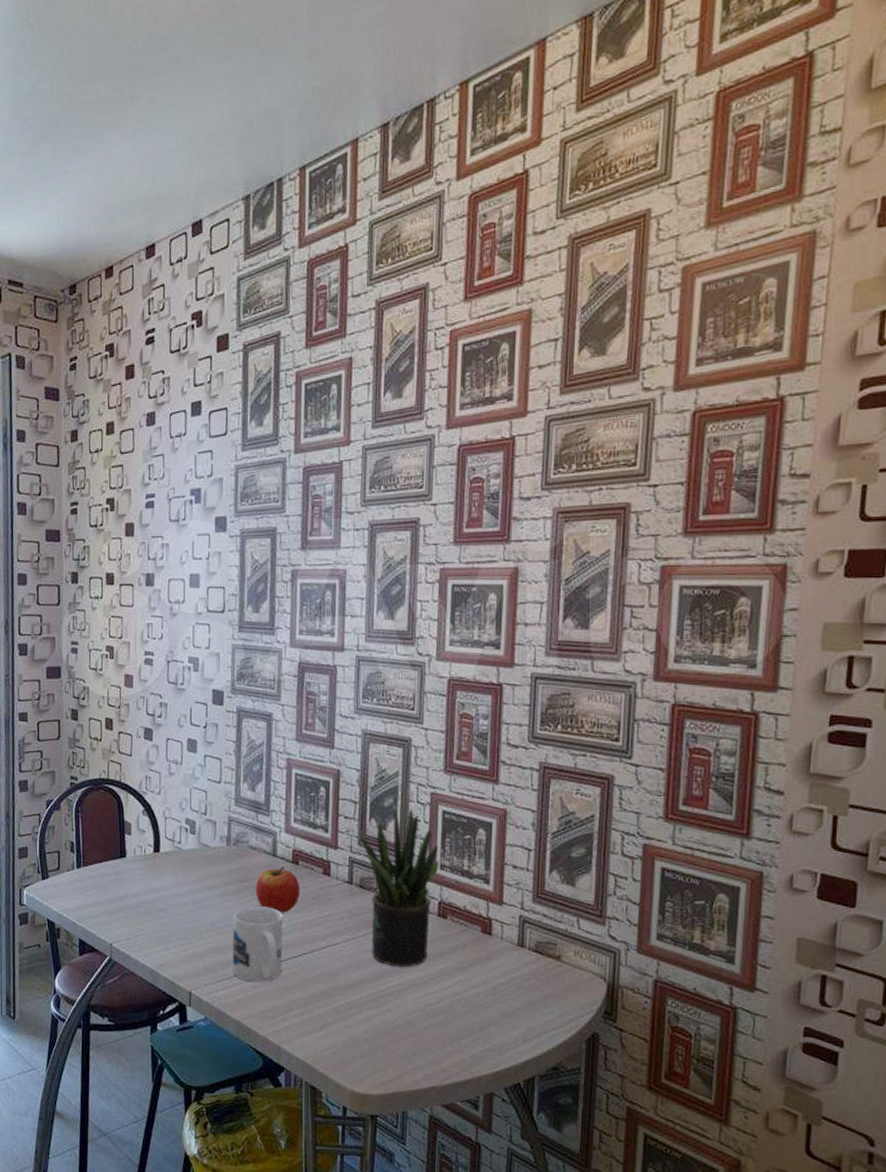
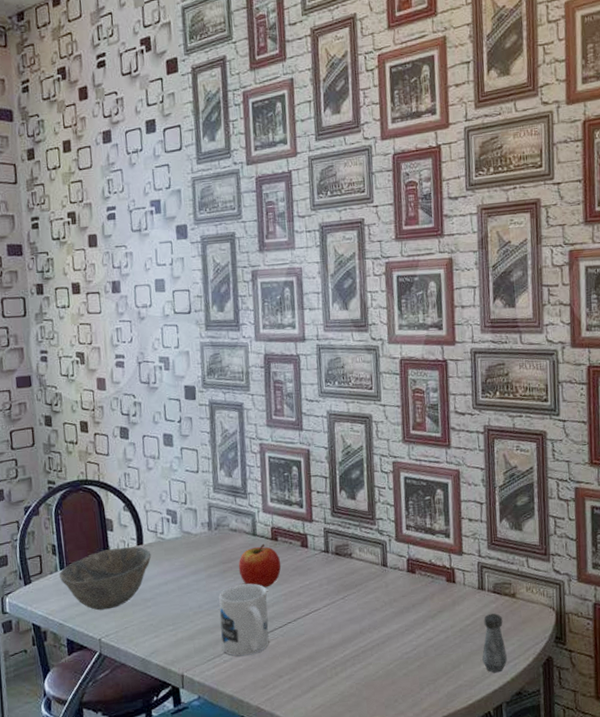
bowl: none [75,853,167,915] -> present [59,546,152,611]
potted plant: present [359,809,439,967] -> none [331,478,405,623]
salt shaker: none [516,974,545,1042] -> present [482,613,507,673]

